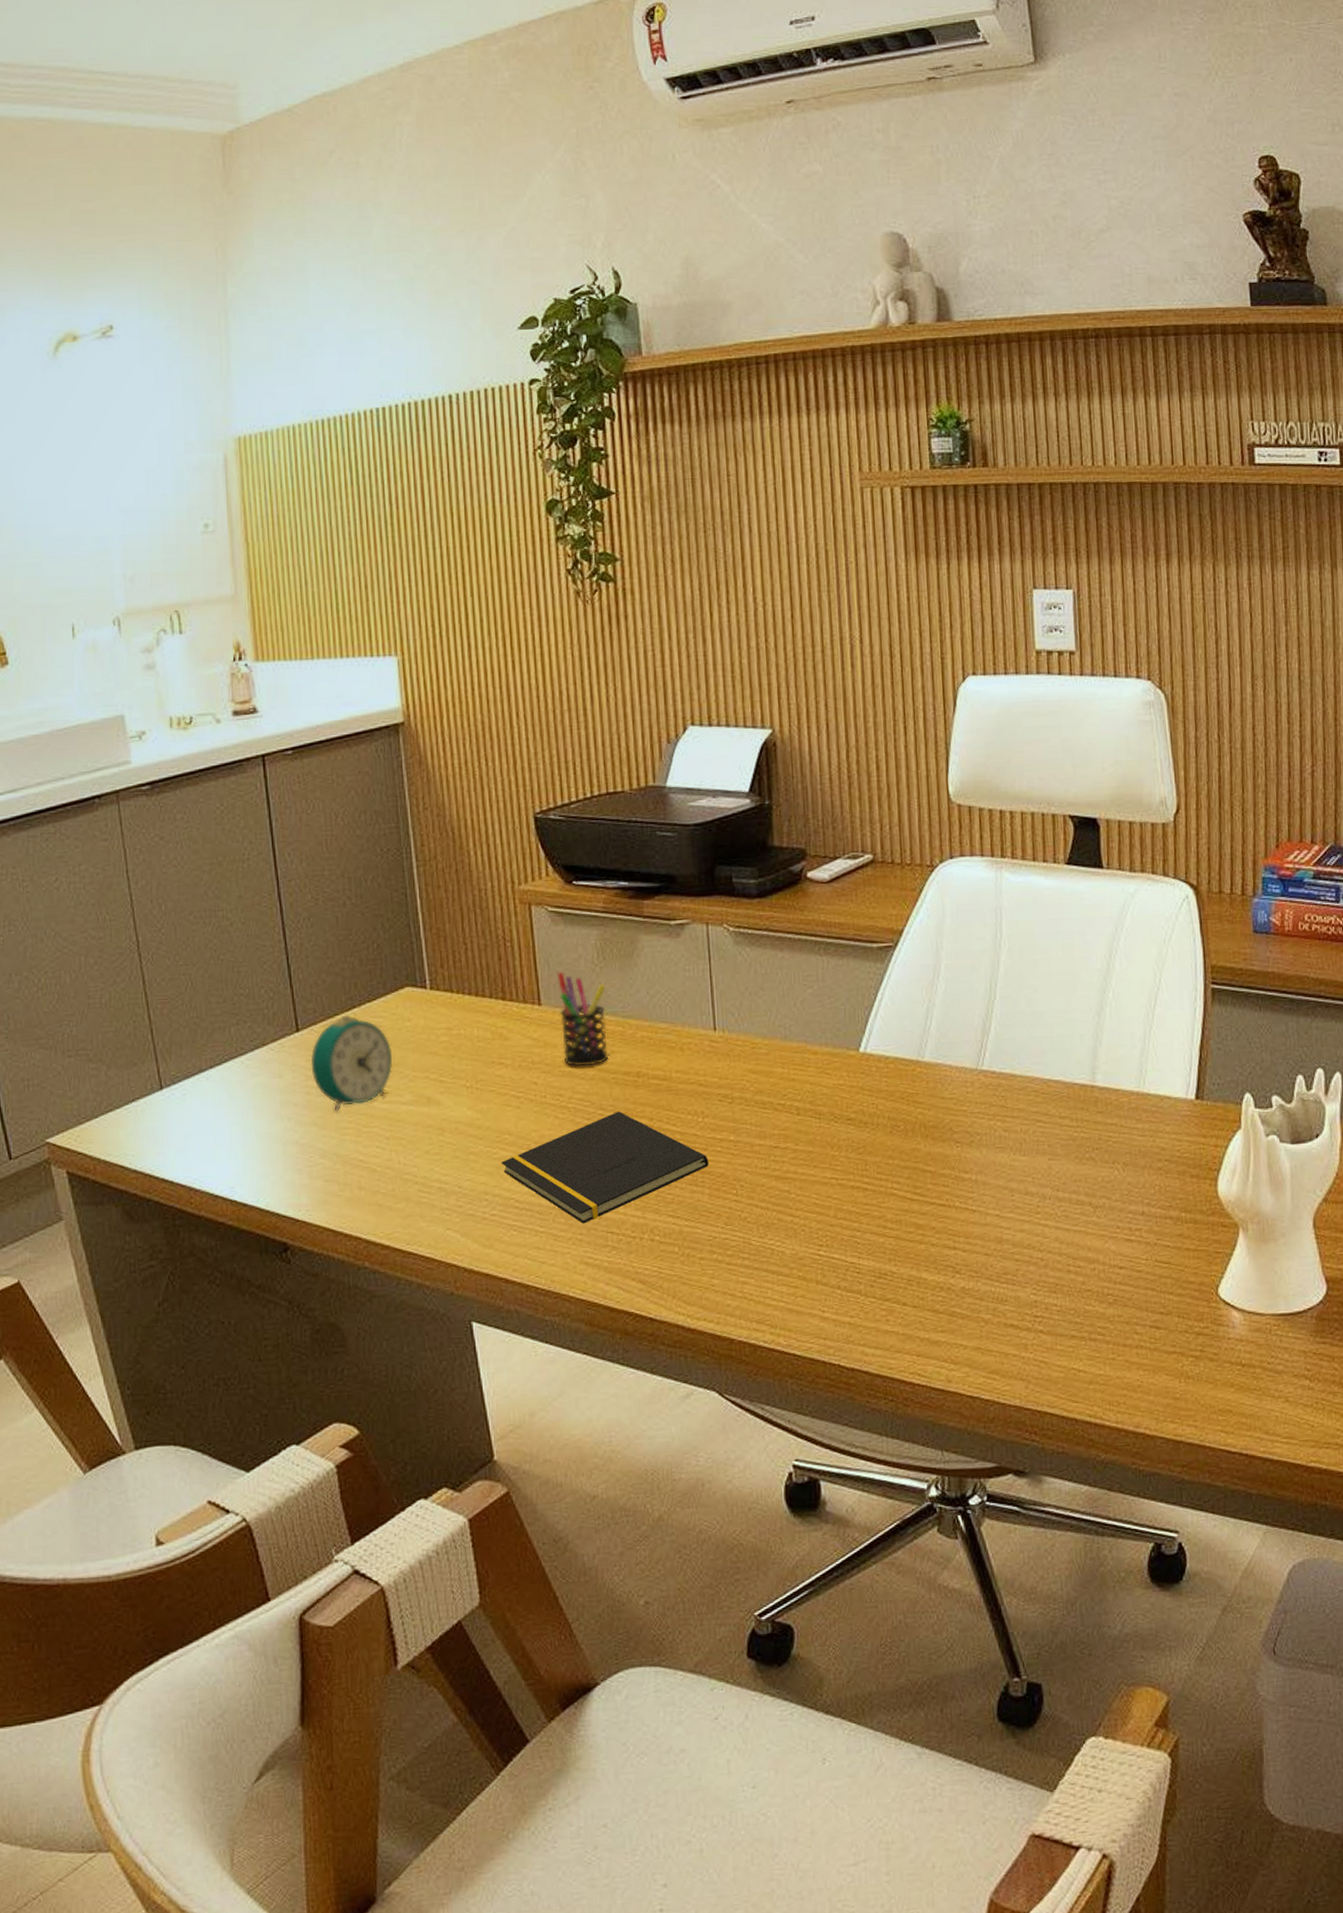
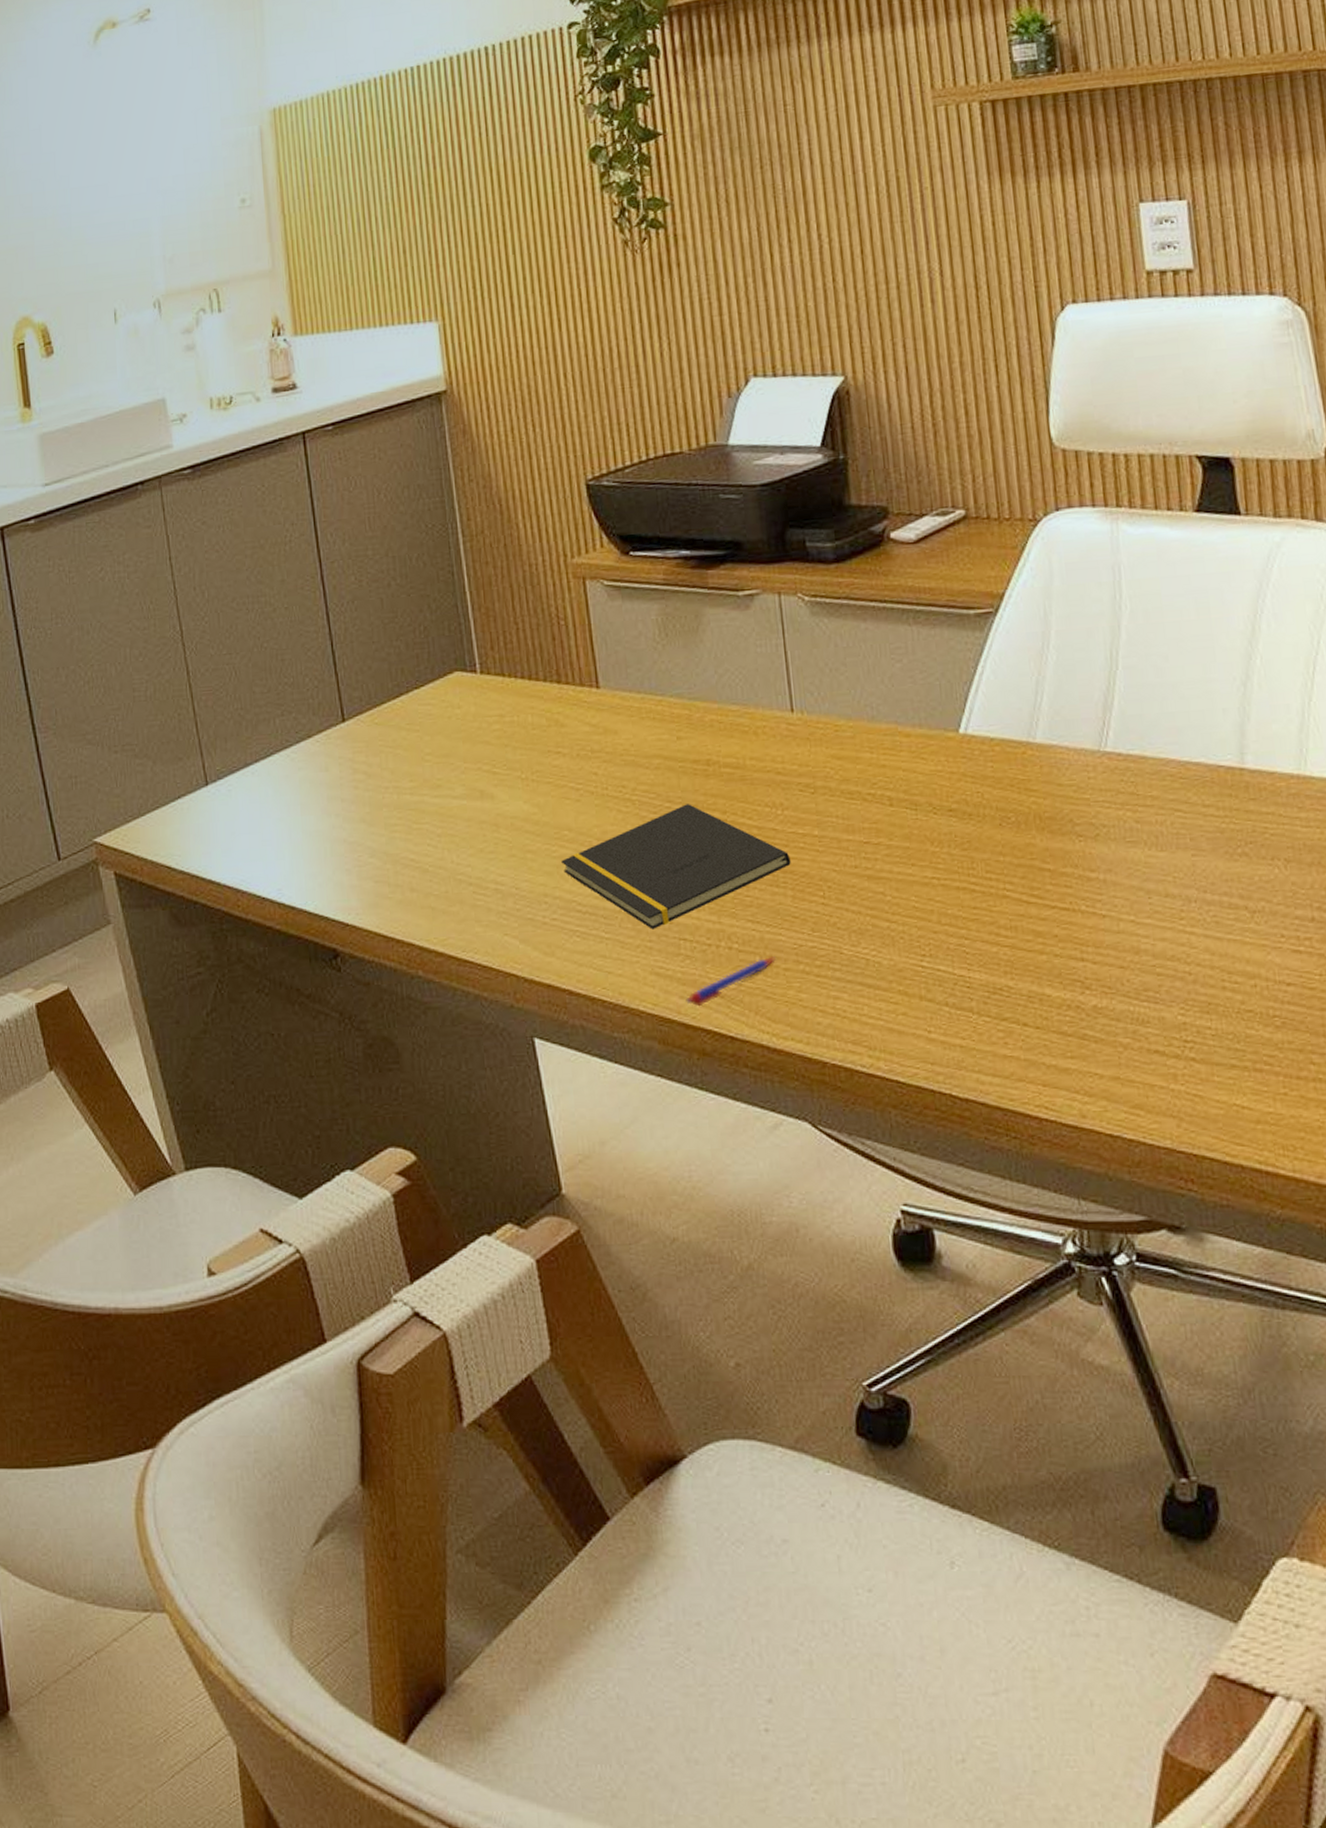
alarm clock: present [310,1015,393,1113] -> none [357,703,443,808]
pen holder: present [557,971,609,1067] -> none [615,651,675,755]
pen: none [611,1247,692,1292] -> present [686,956,776,1007]

